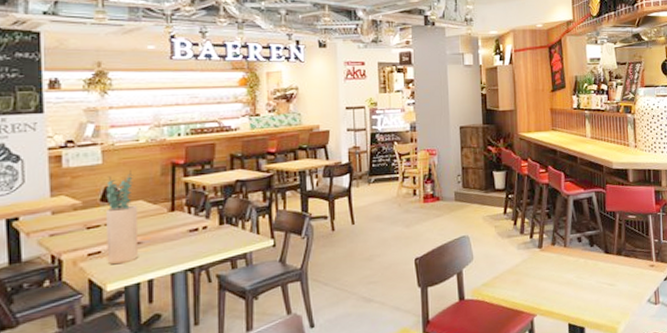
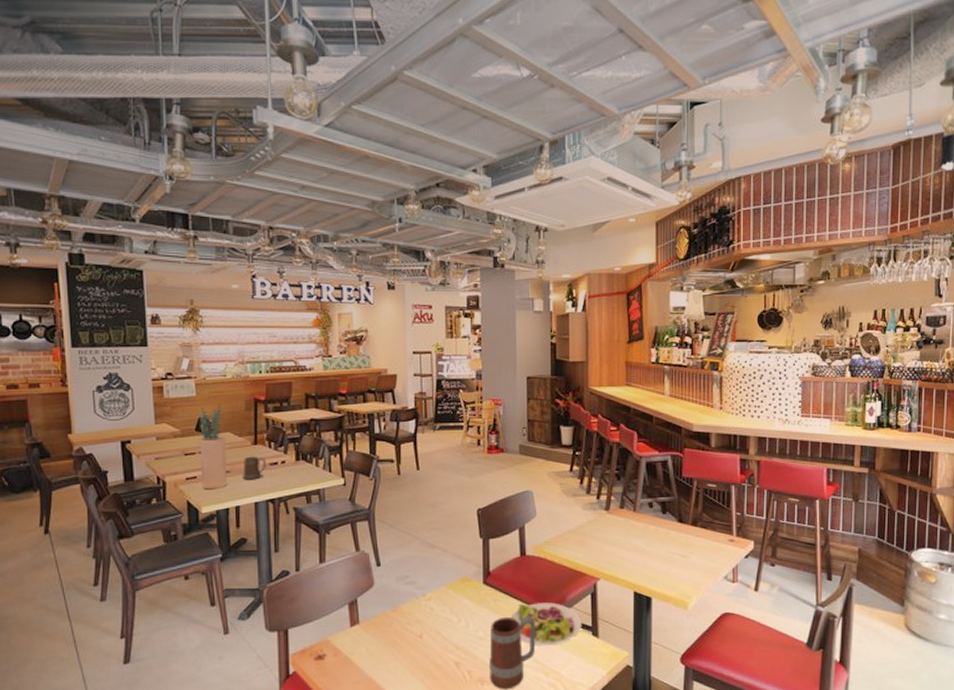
beer mug: none [157,223,185,251] -> present [243,456,266,480]

